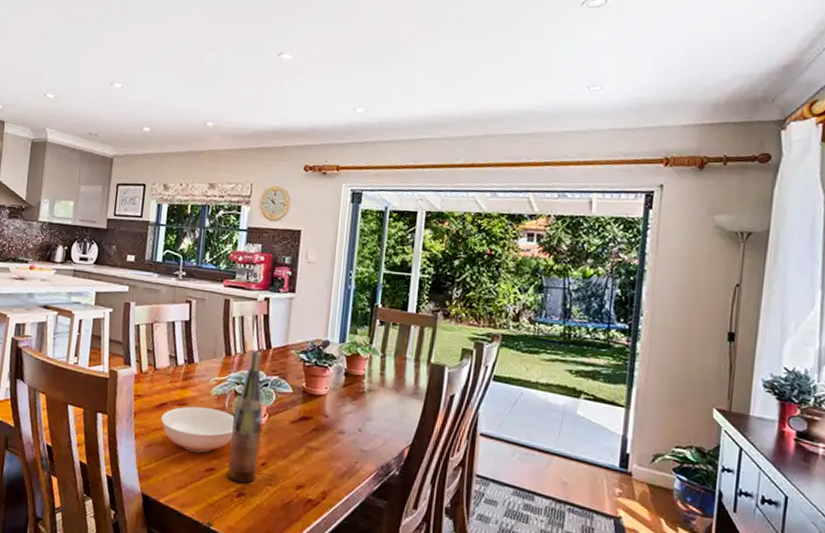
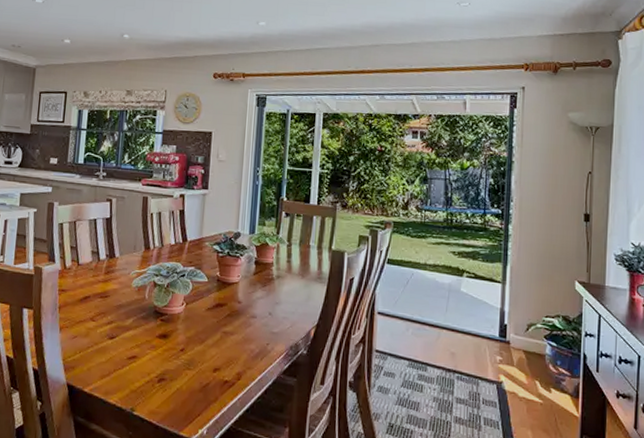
bowl: present [160,406,235,453] -> none [84,298,155,342]
wine bottle: present [226,350,263,484] -> none [148,243,181,370]

